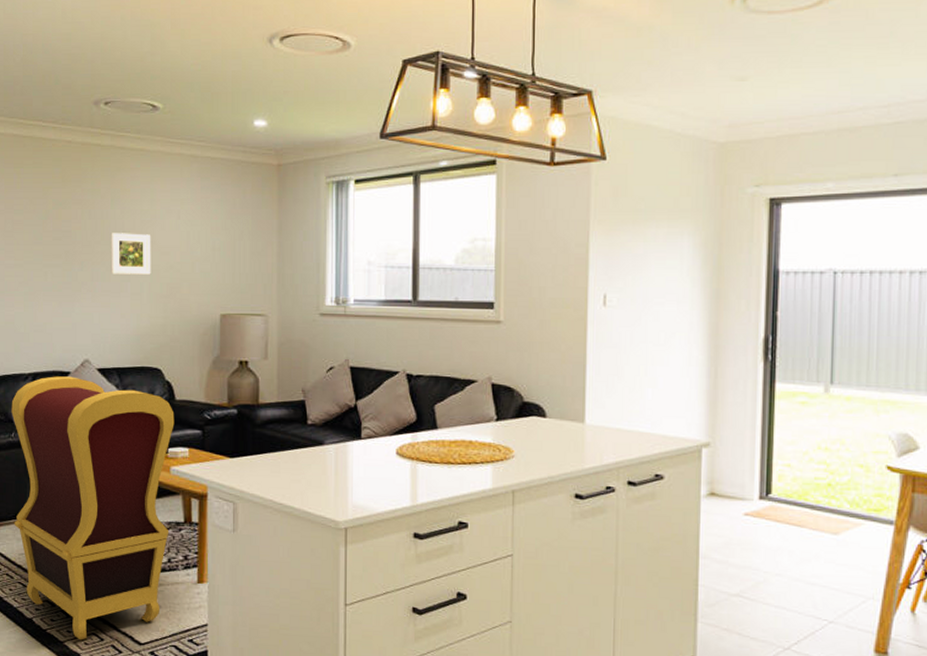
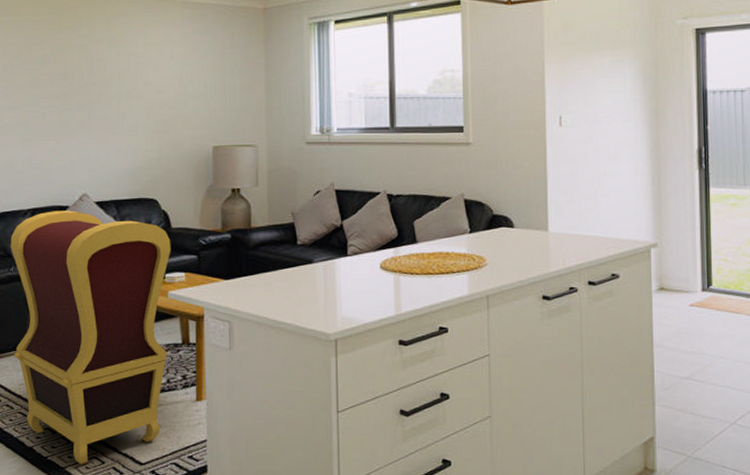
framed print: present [111,233,151,275] -> none [107,74,146,113]

